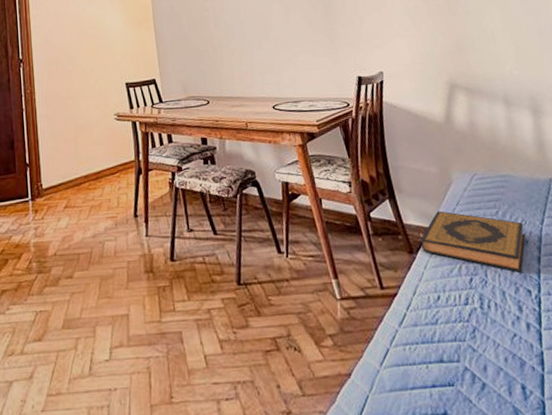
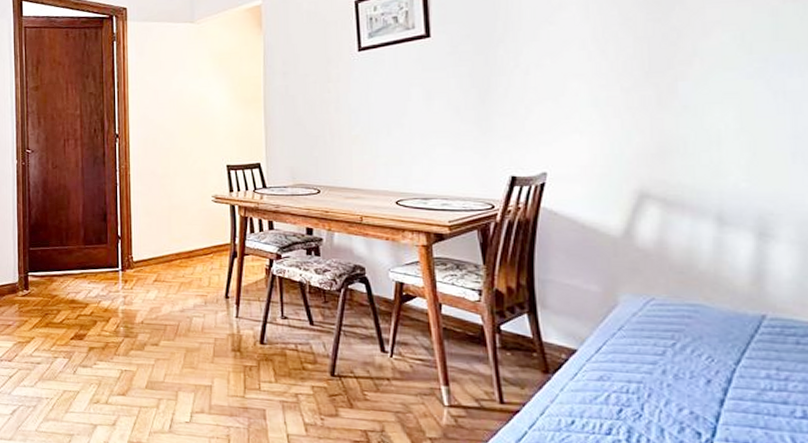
hardback book: present [420,211,526,272] -> none [560,333,709,412]

